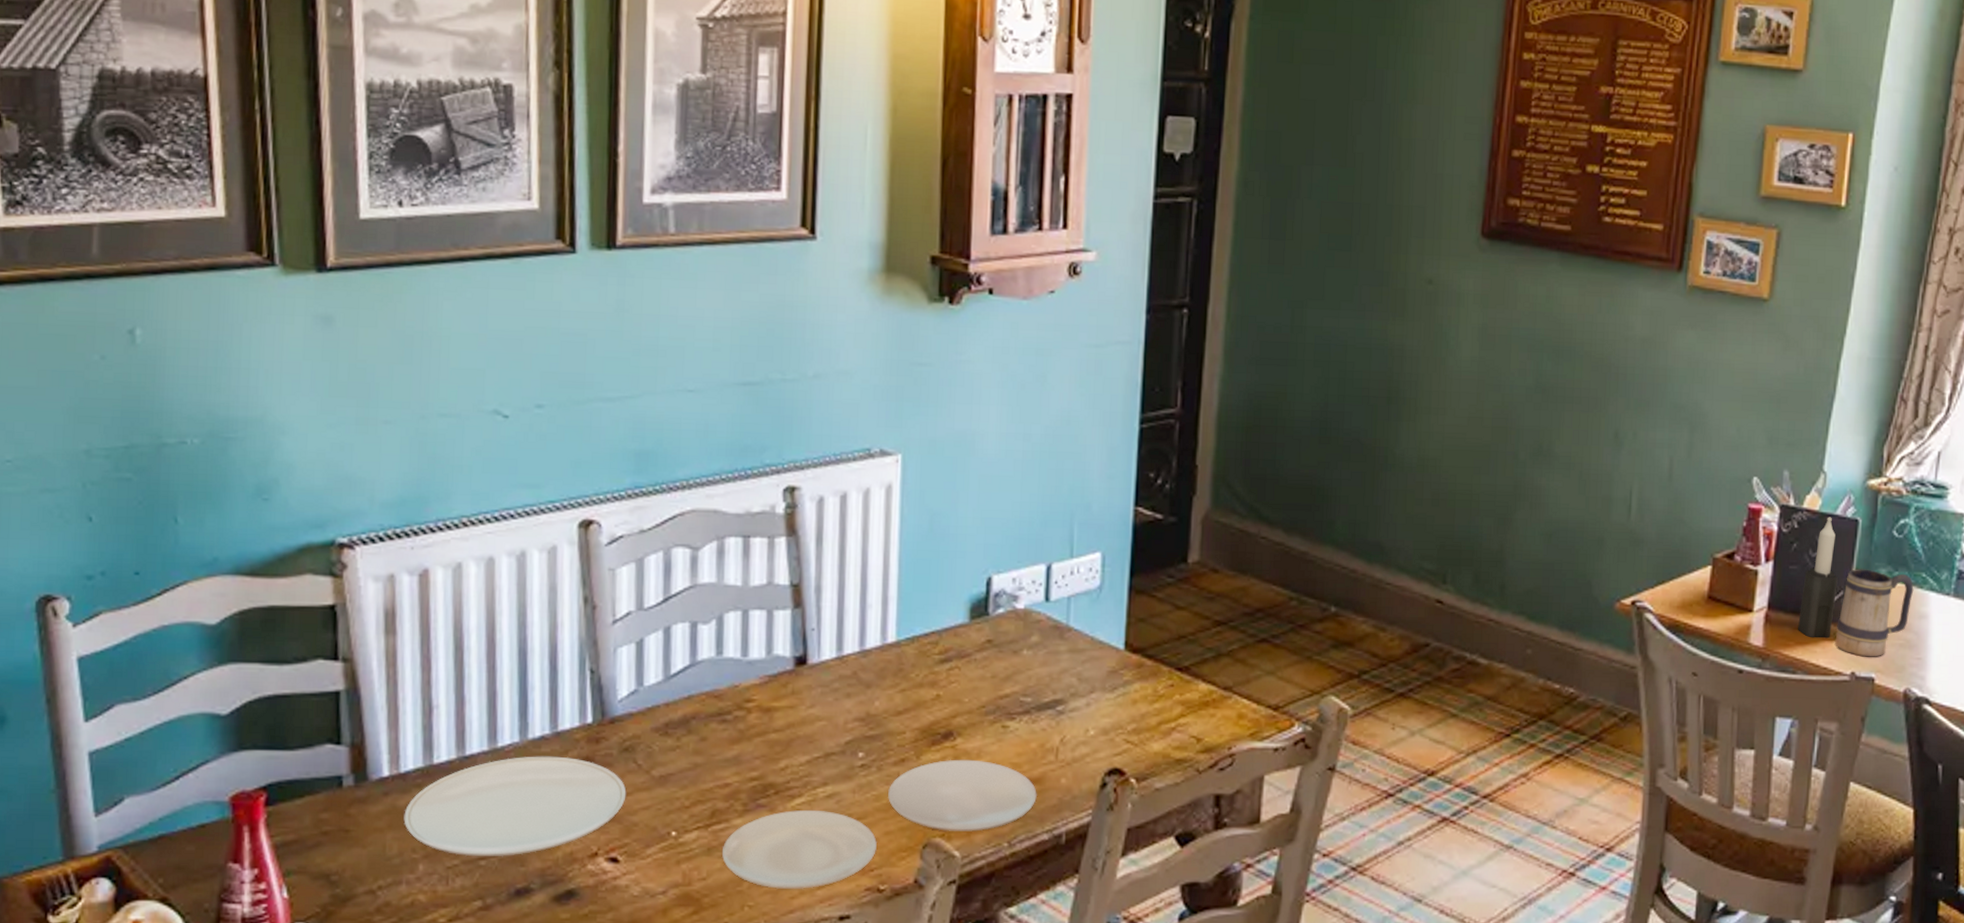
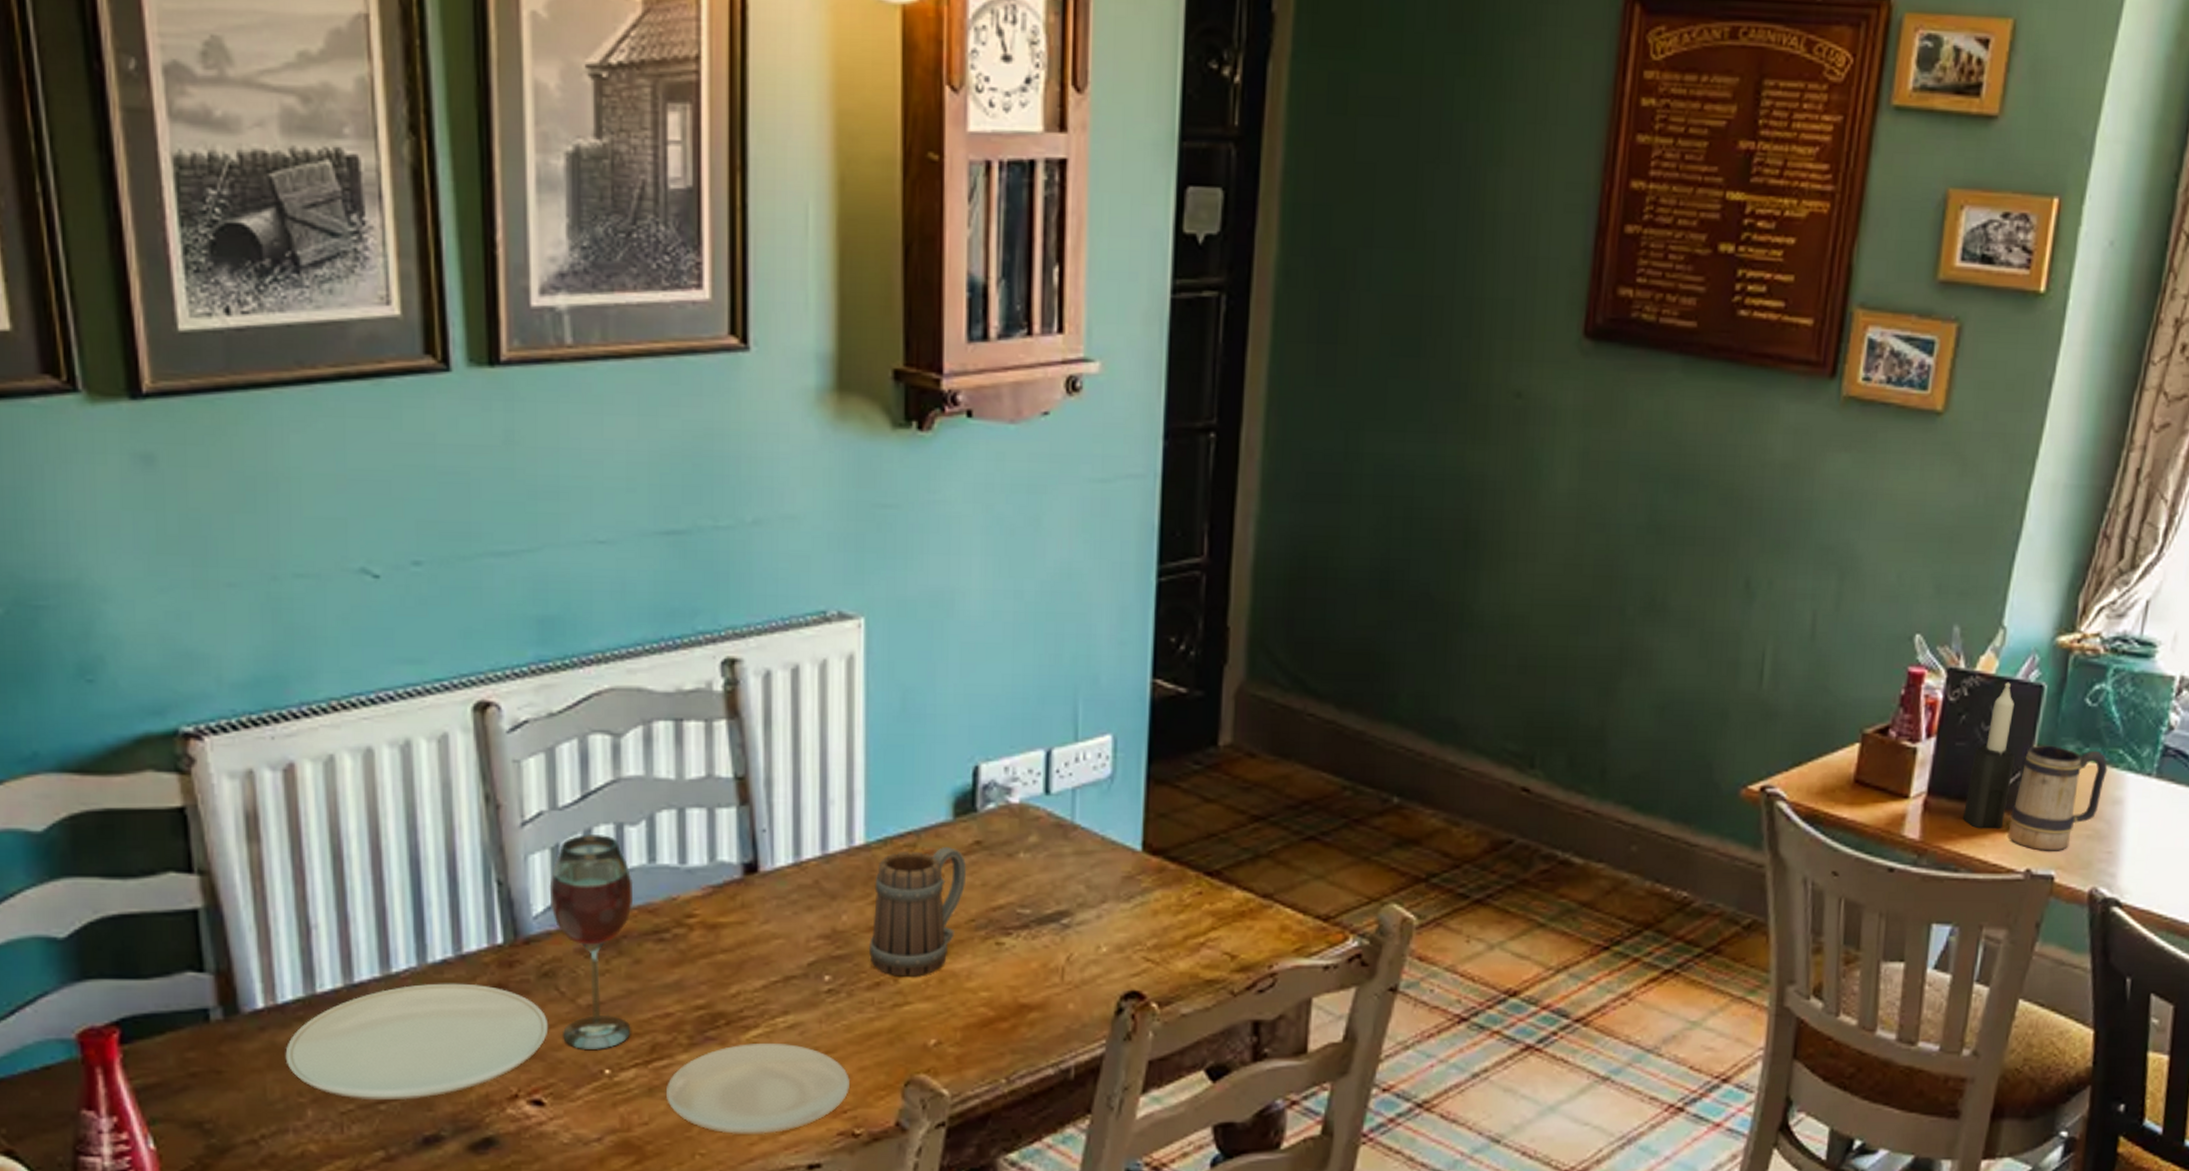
wineglass: none [633,630,703,814] -> present [549,833,634,1049]
plate: present [888,759,1038,832] -> none [861,982,1041,1066]
beer mug: none [897,645,980,754] -> present [869,847,967,977]

